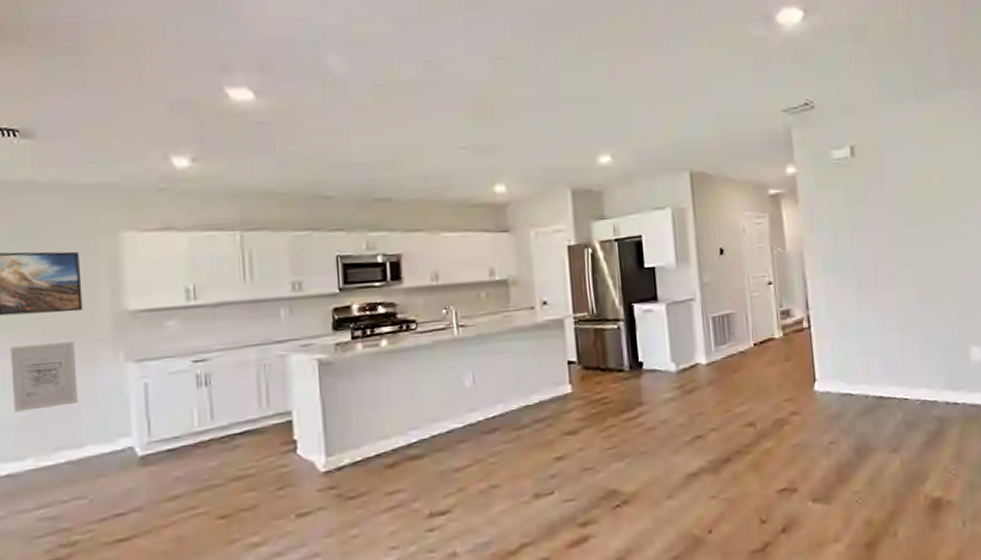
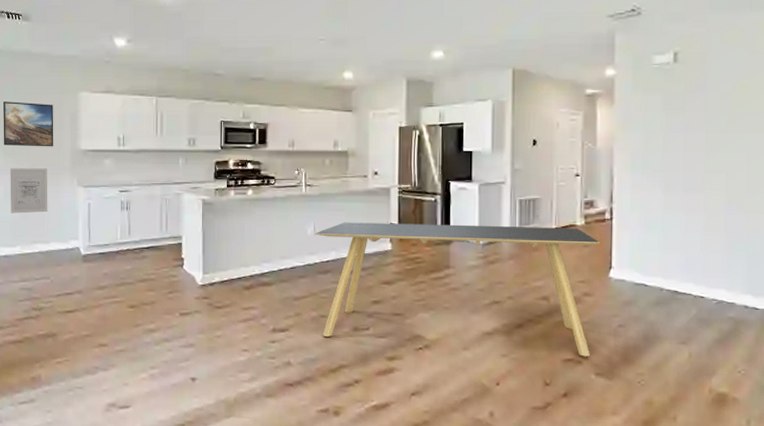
dining table: none [475,341,804,512] -> present [315,222,600,357]

